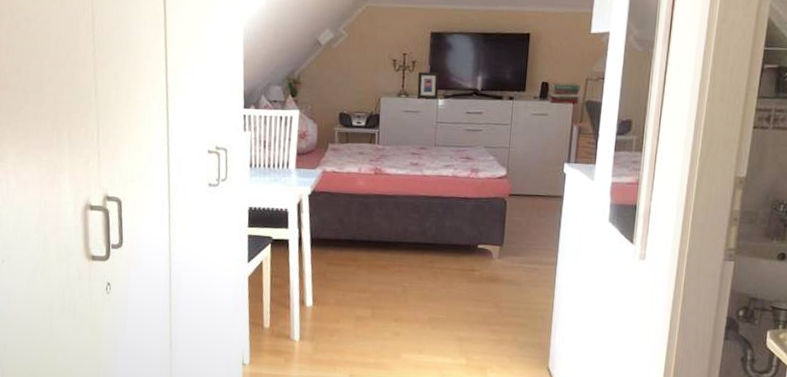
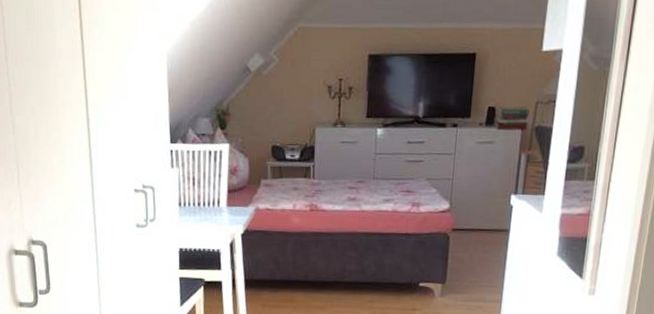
picture frame: present [417,71,439,100] -> none [354,98,378,129]

